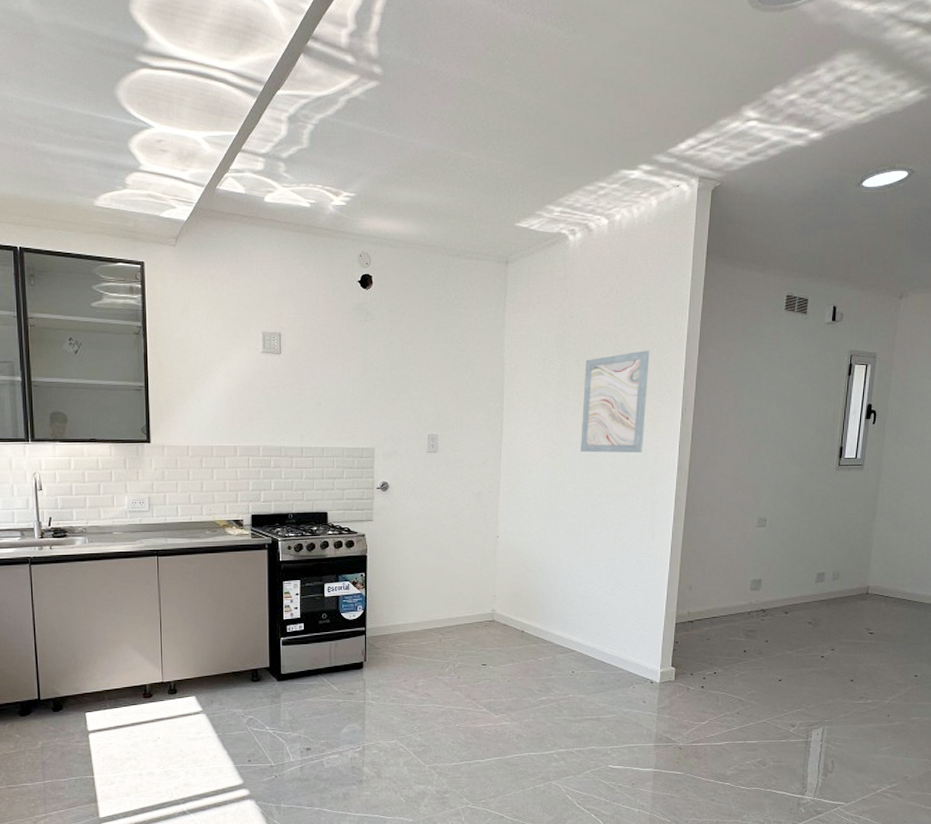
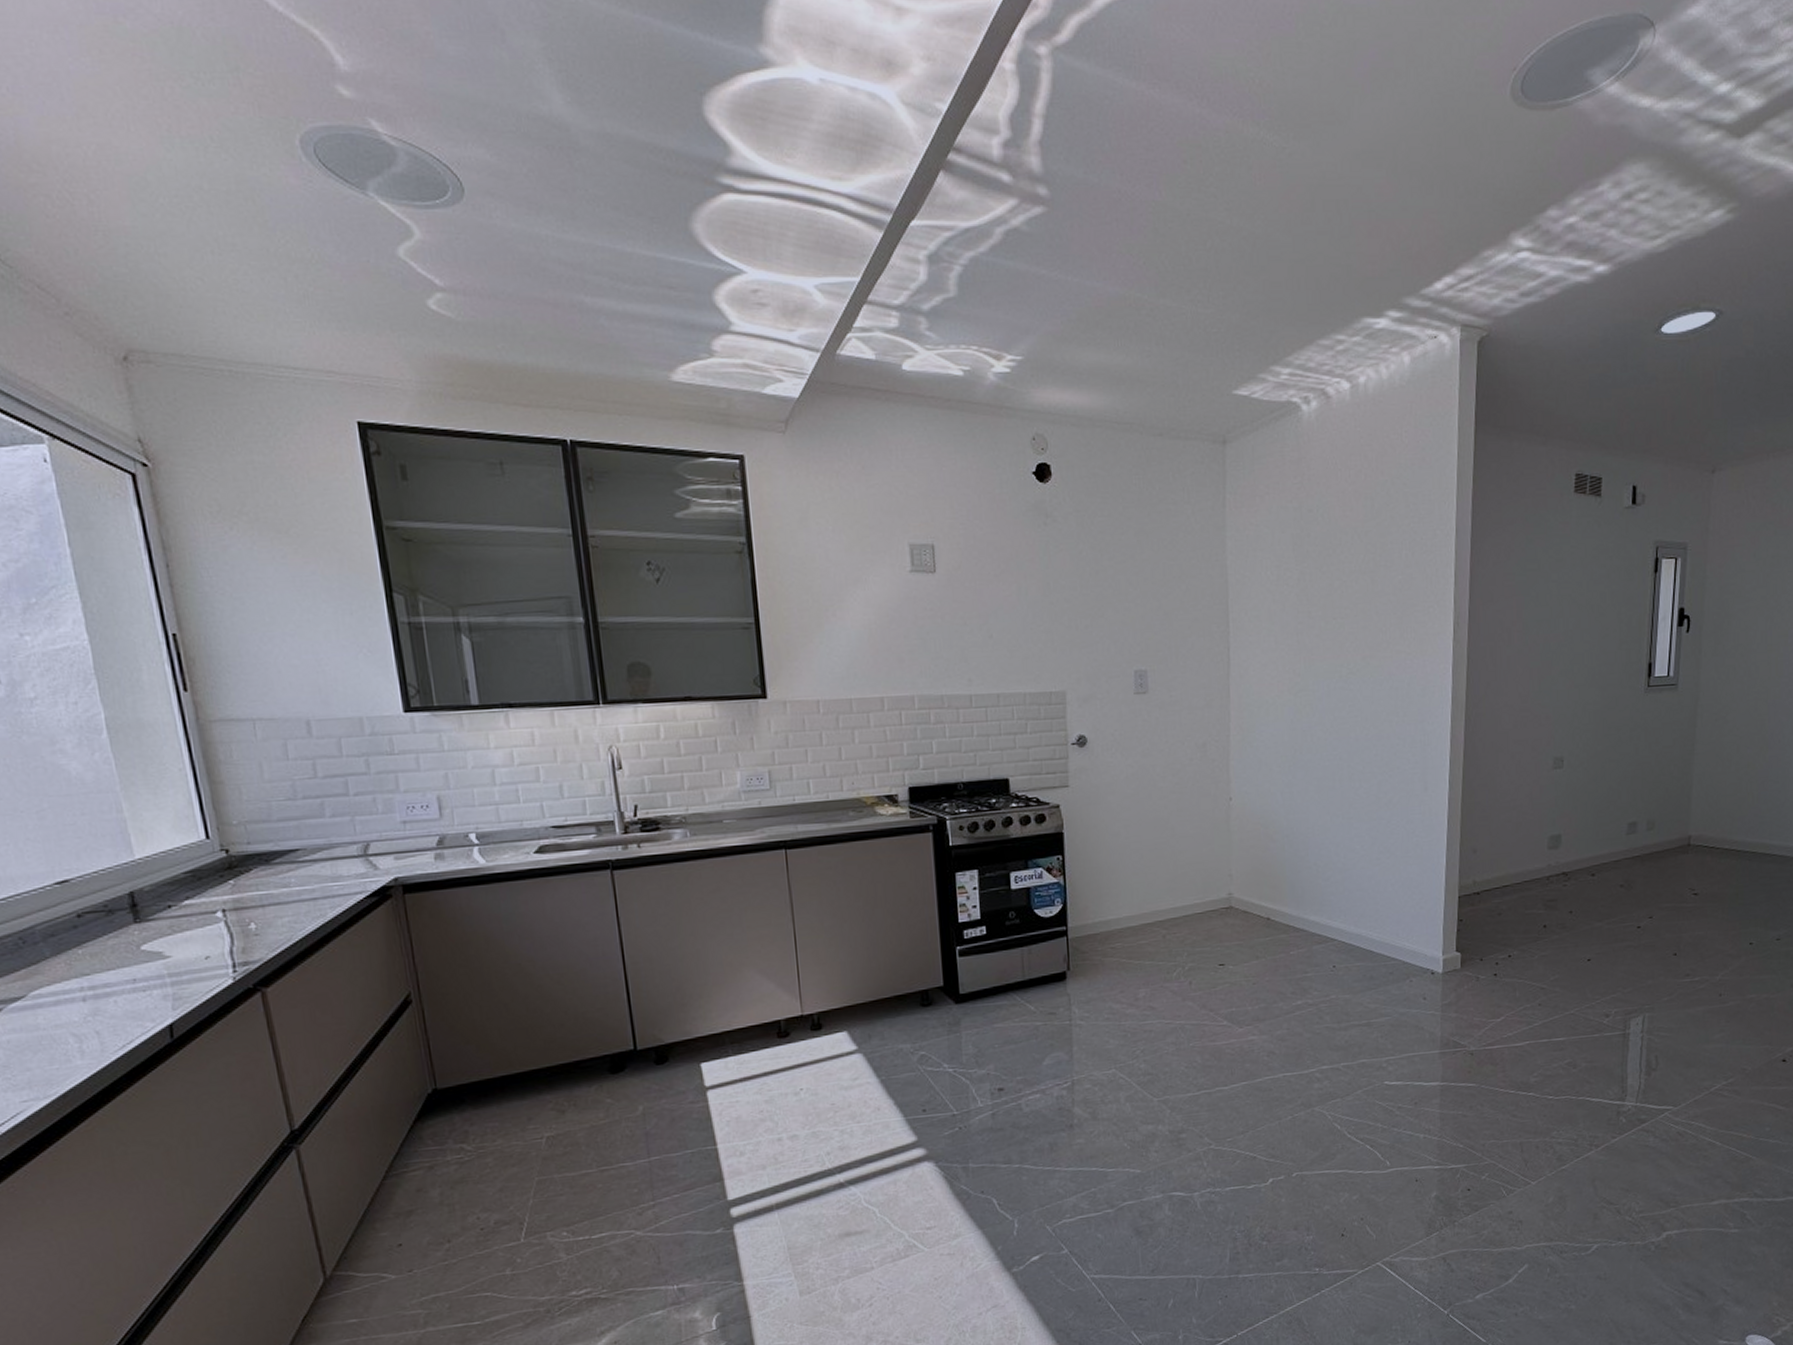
wall art: present [581,350,650,453] -> none [1329,550,1411,685]

